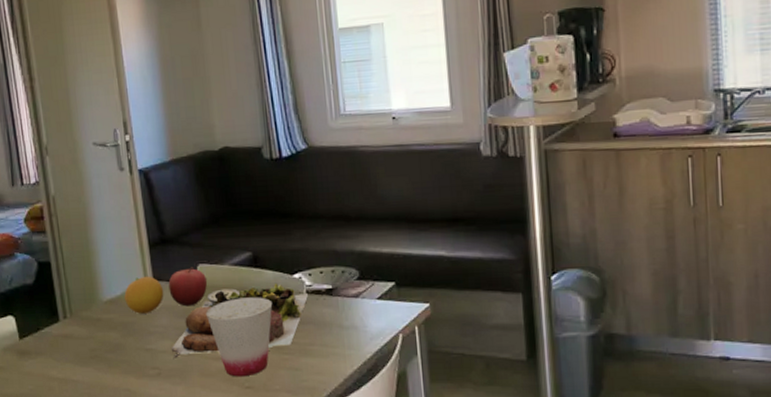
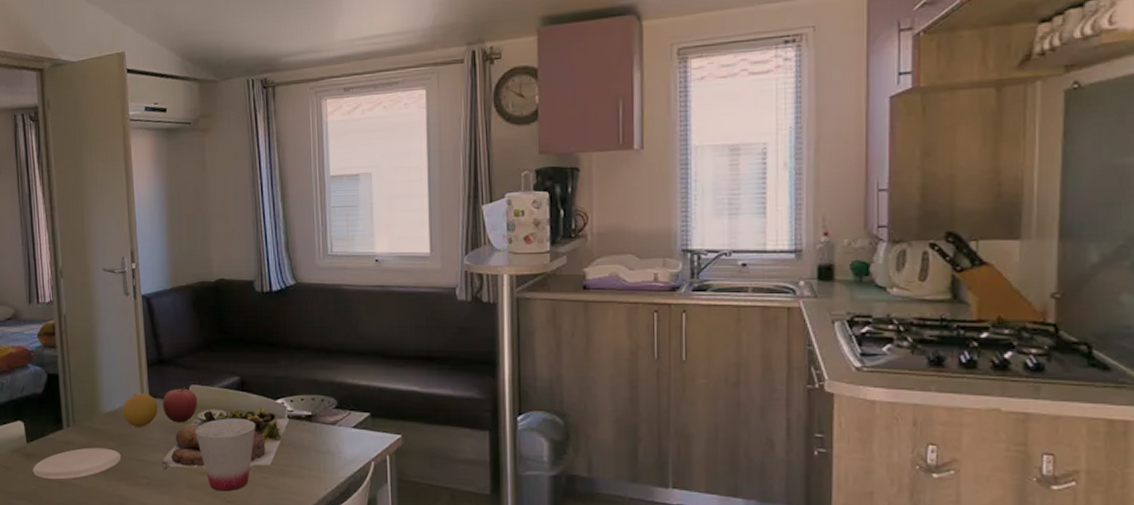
plate: none [28,339,127,379] -> present [32,447,122,481]

